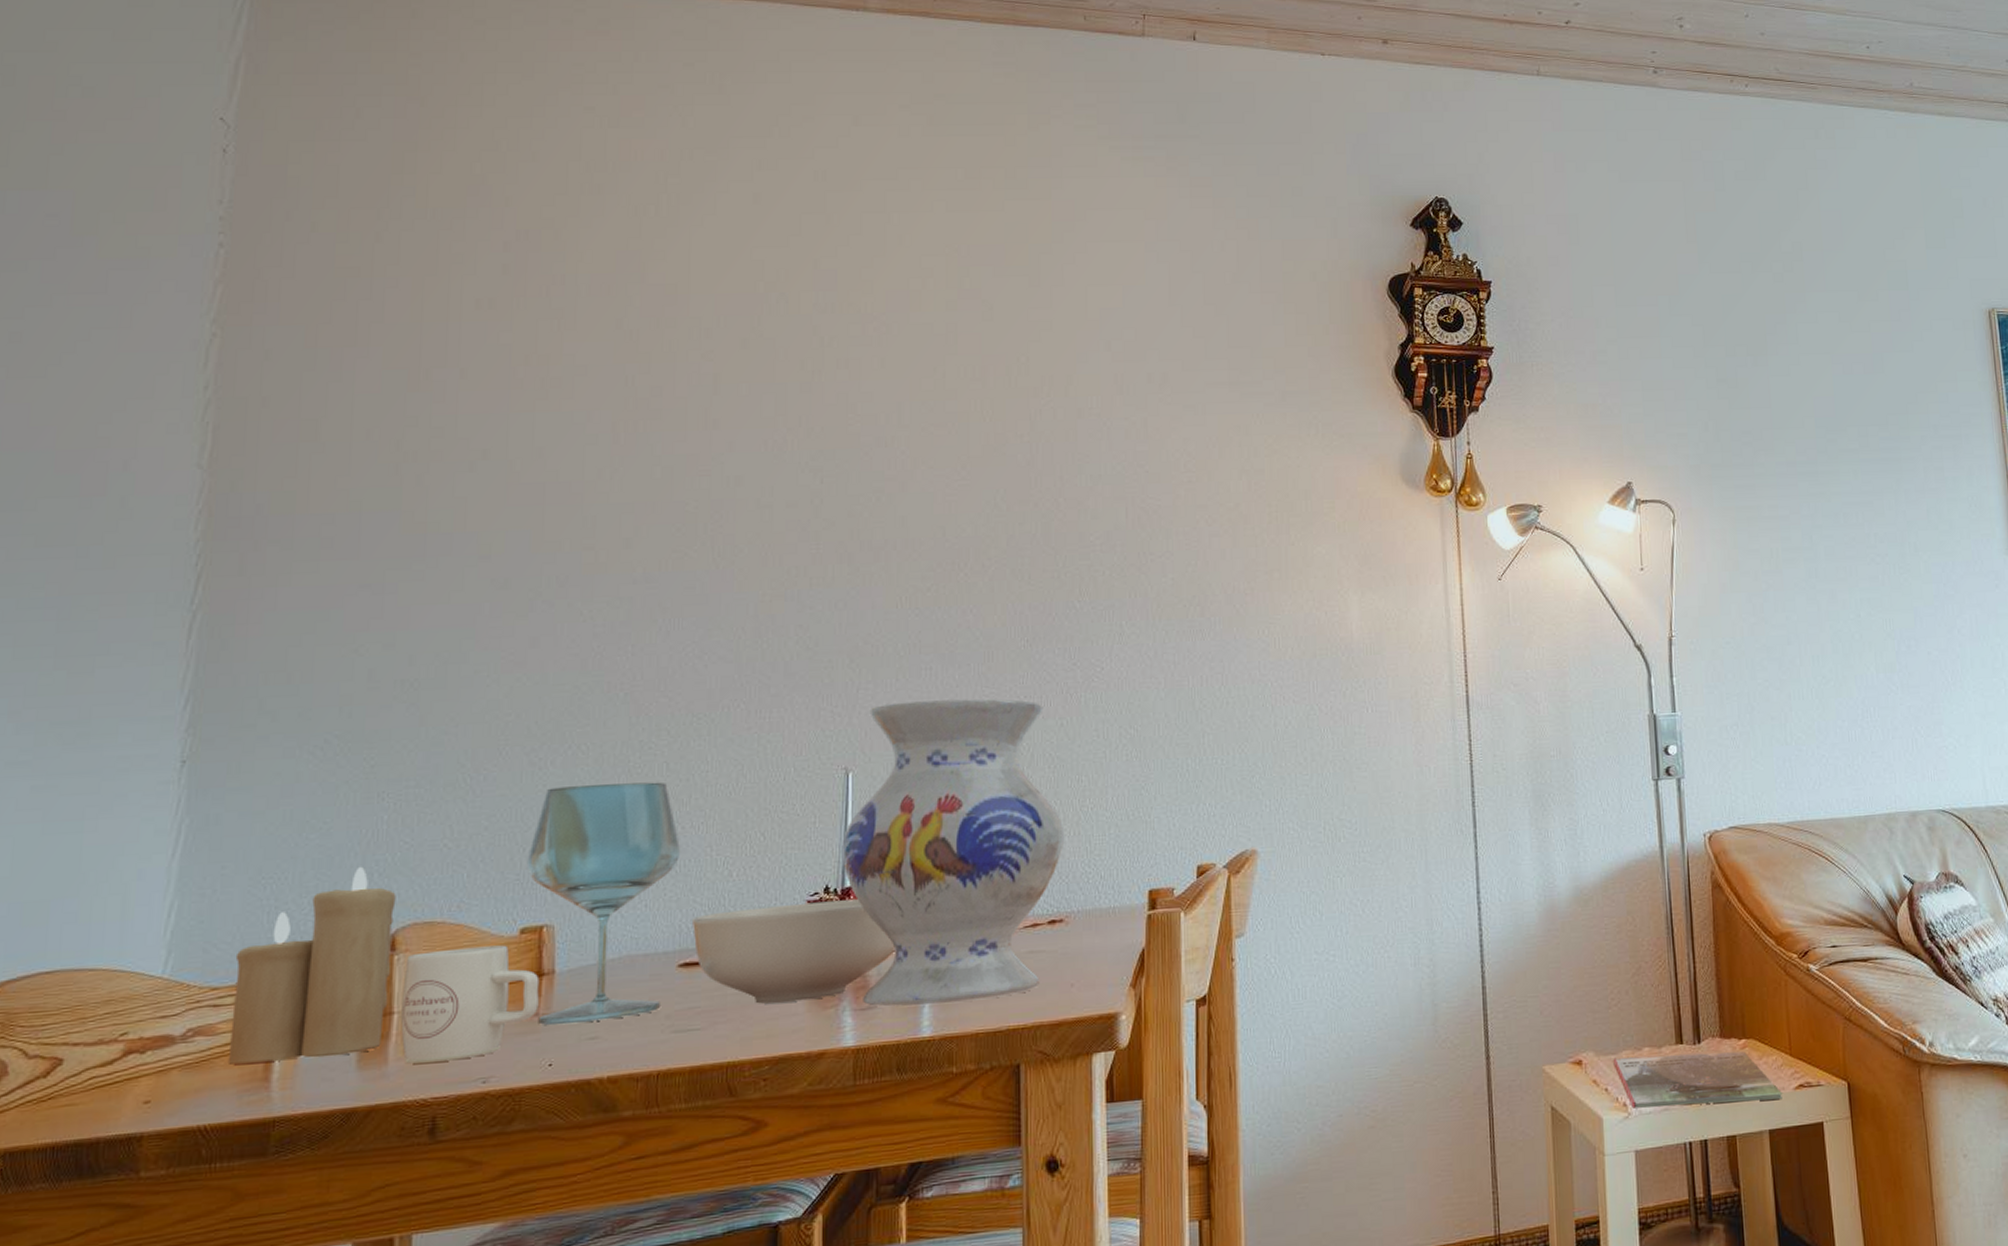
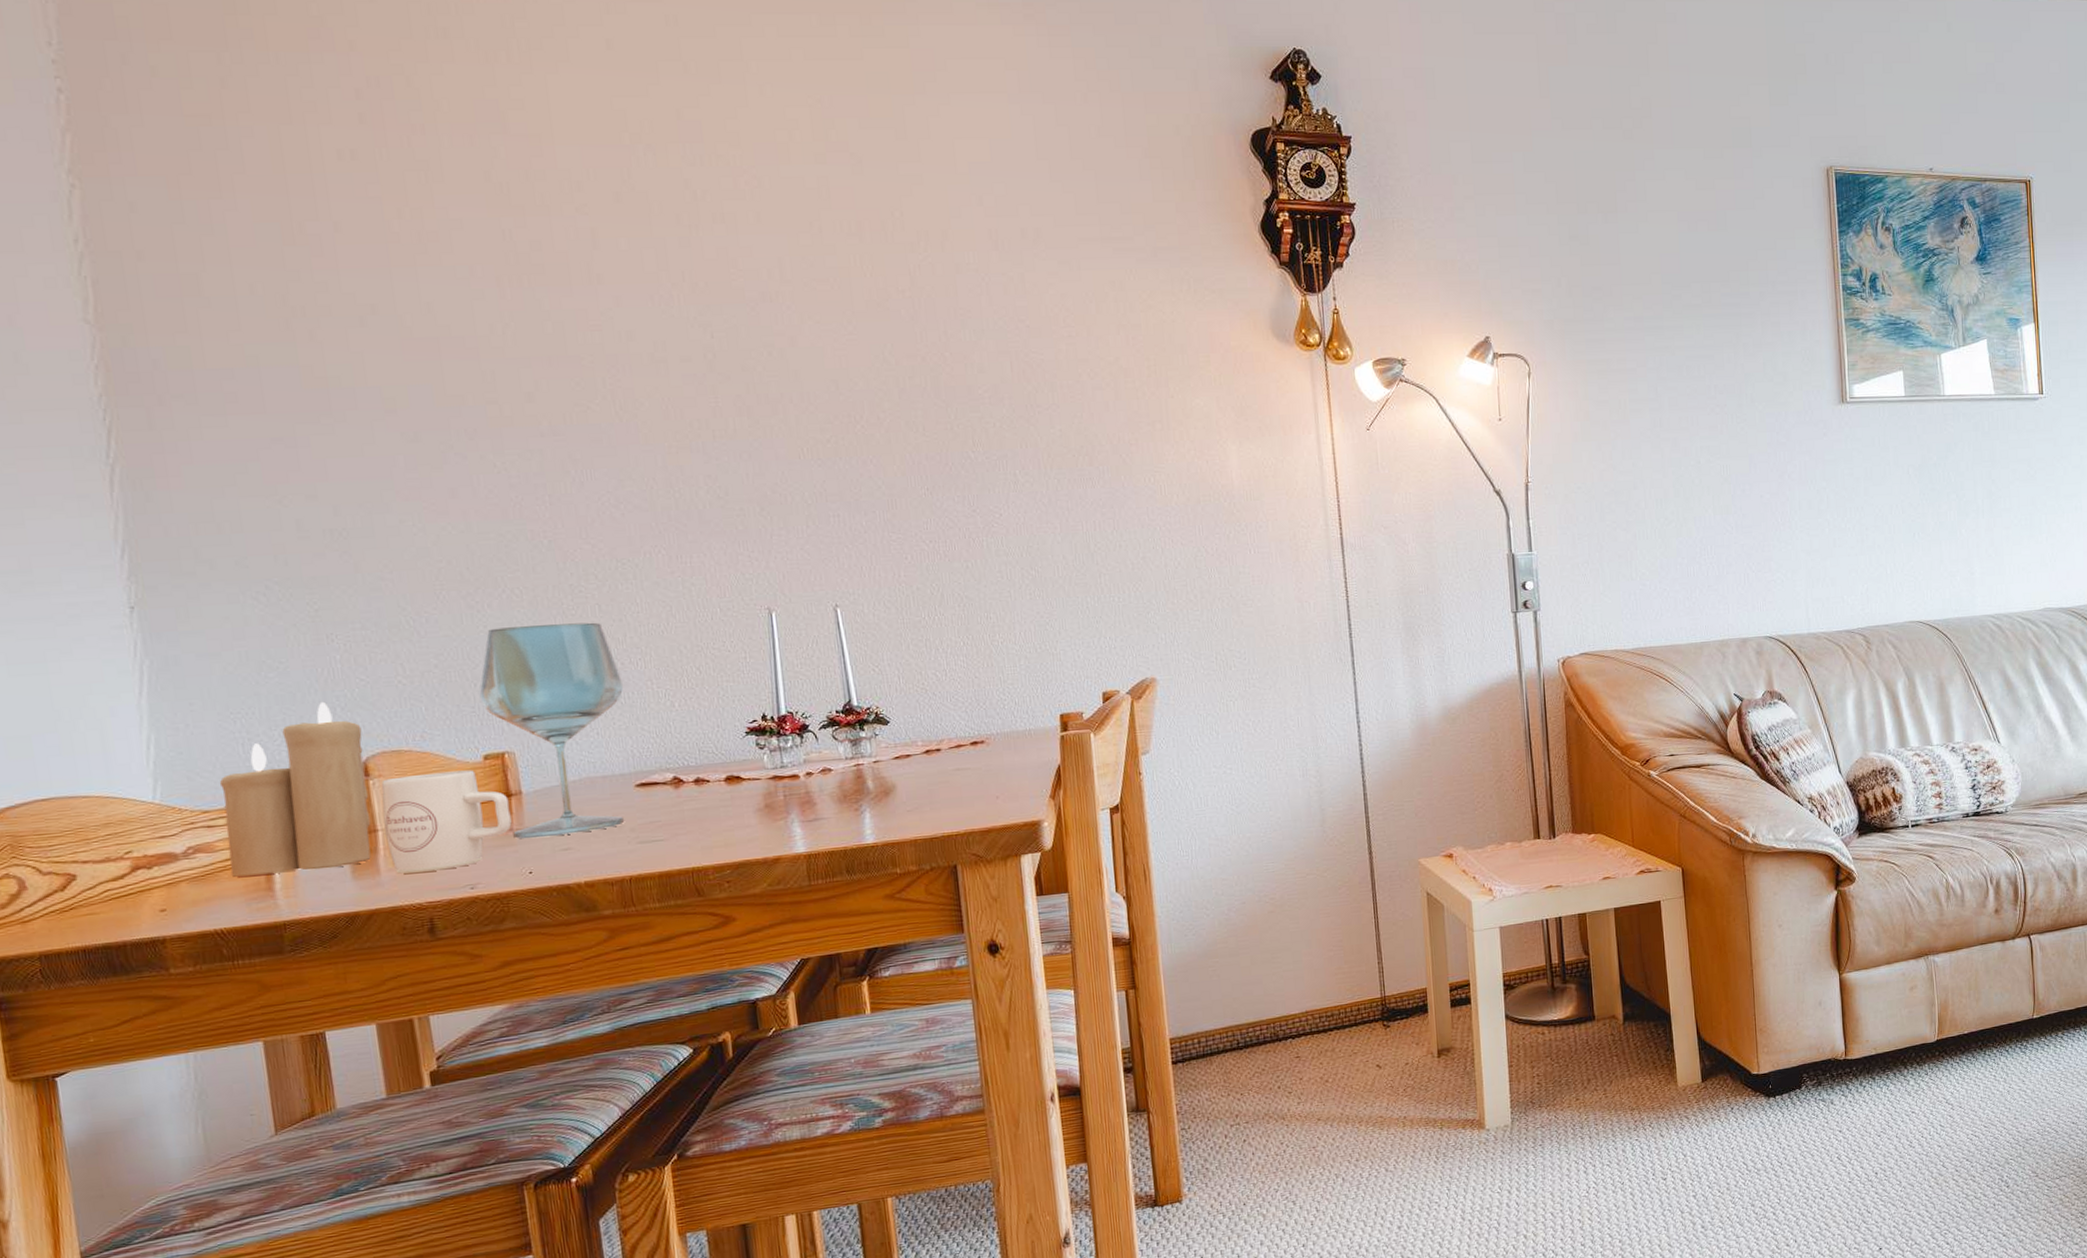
bowl: present [691,899,895,1004] -> none [642,725,833,818]
vase: present [842,699,1065,1007] -> none [773,543,980,819]
magazine: present [1613,1051,1782,1108] -> none [1480,844,1626,893]

